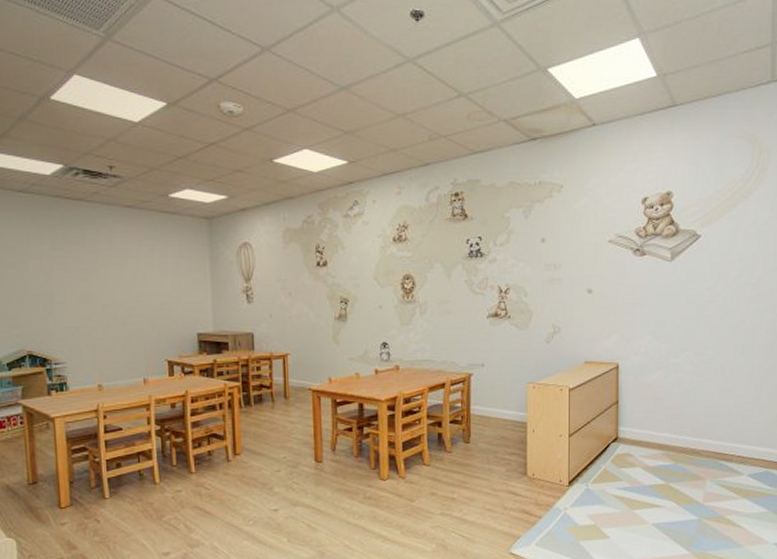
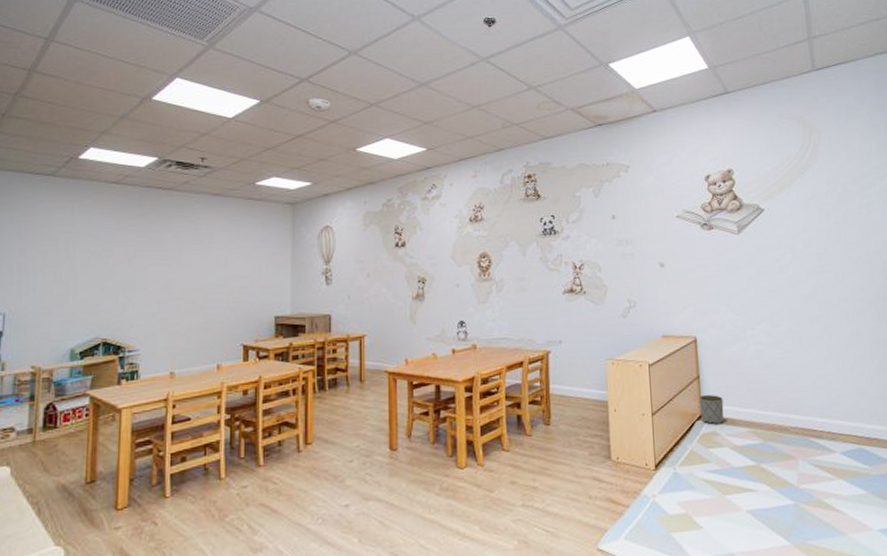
planter: none [616,419,640,447] -> present [699,395,724,425]

